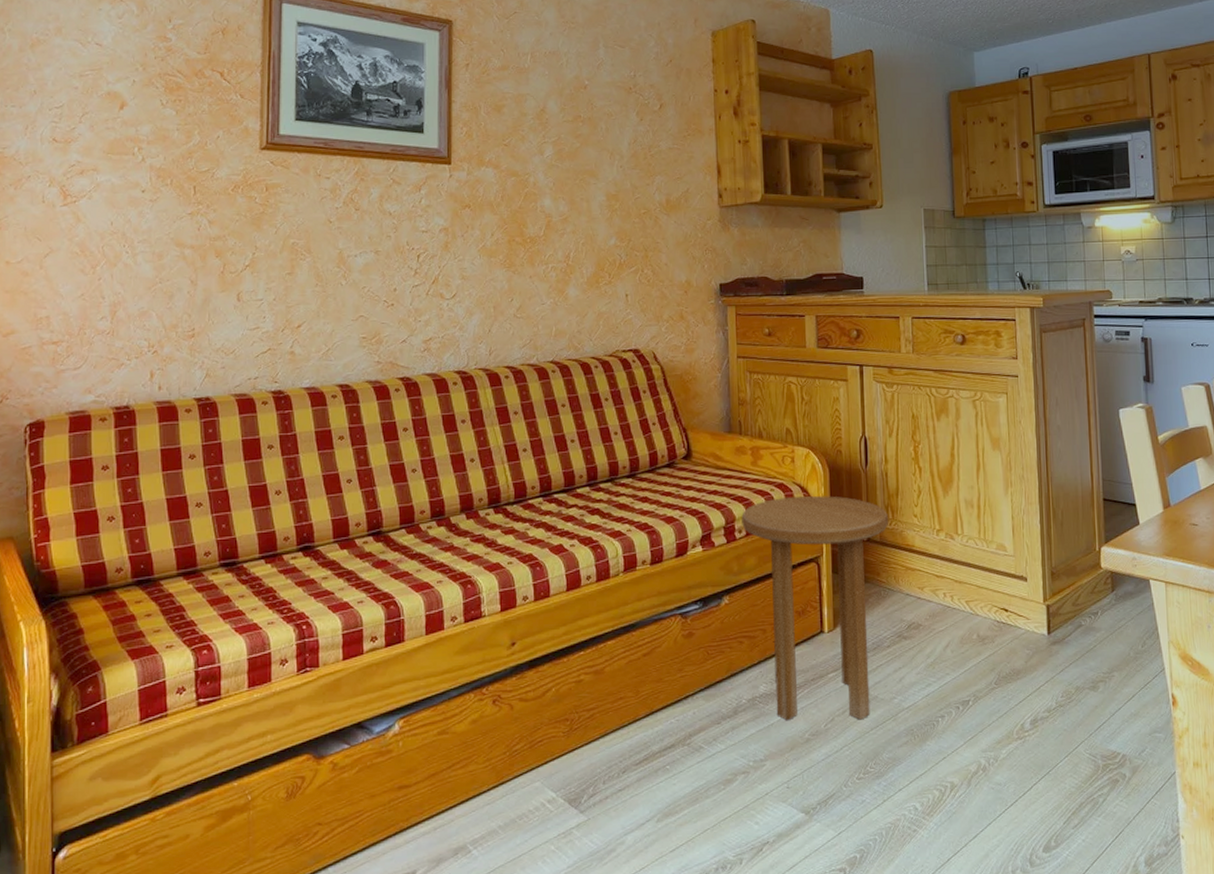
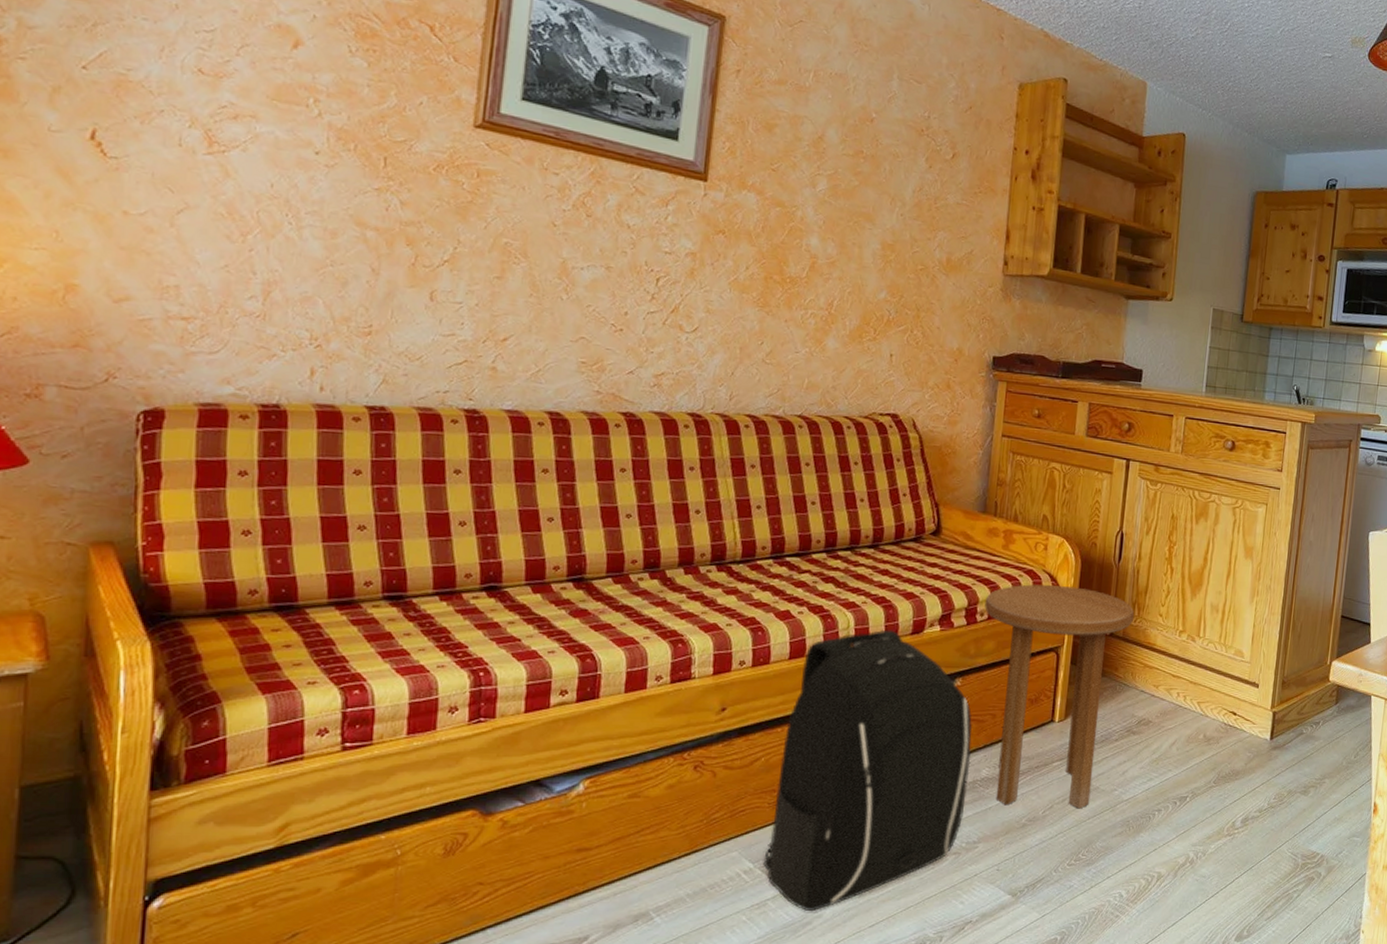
backpack: none [564,554,748,839] -> present [763,629,973,912]

